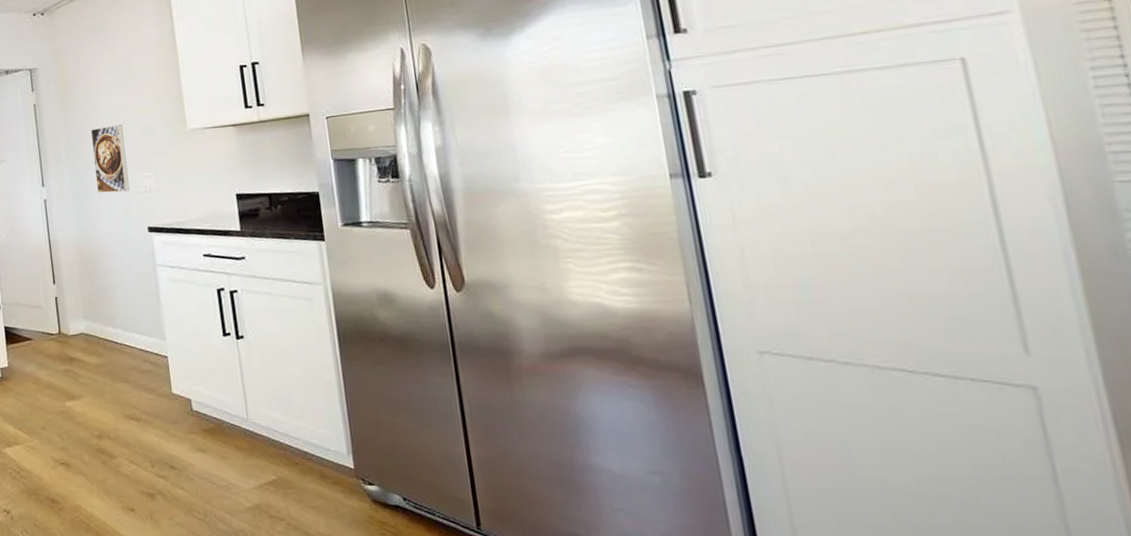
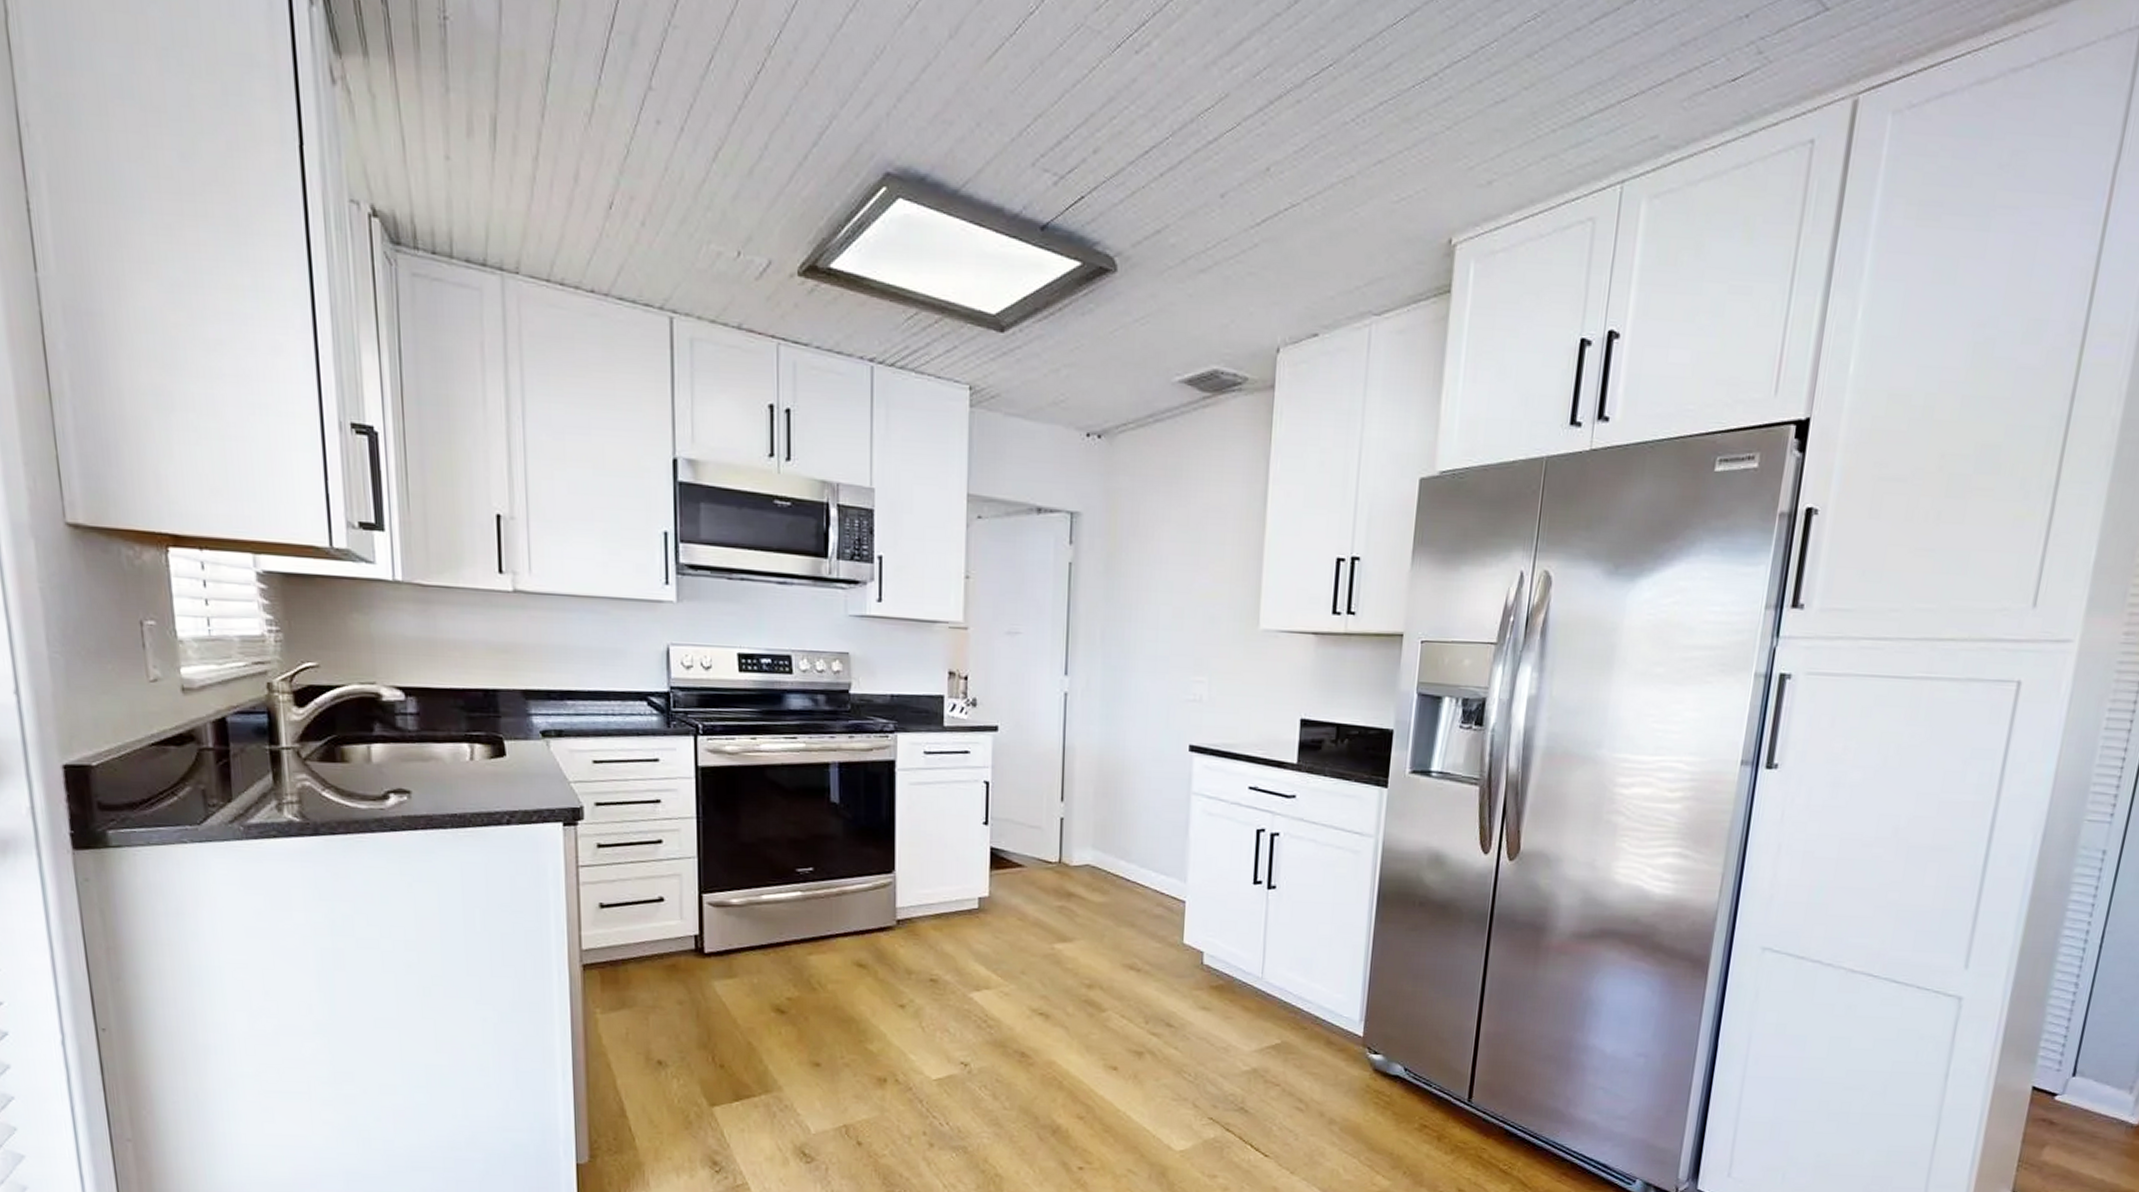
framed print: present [90,124,130,193] -> none [1134,608,1180,698]

